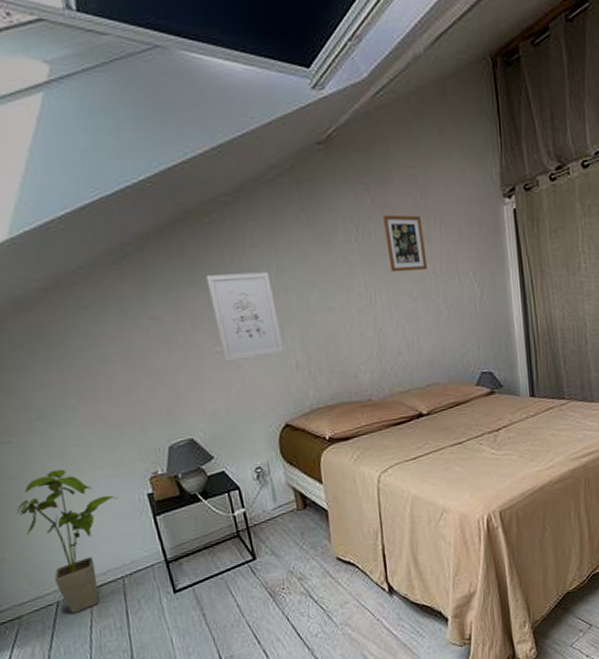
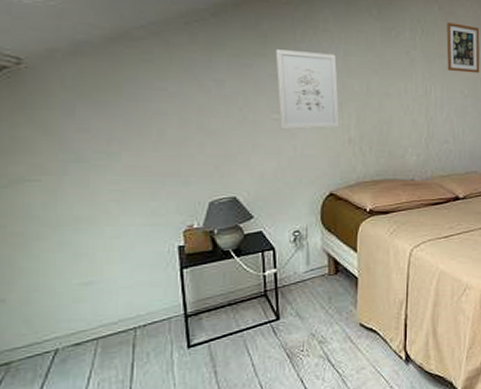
house plant: present [16,469,118,613] -> none [30,213,146,363]

